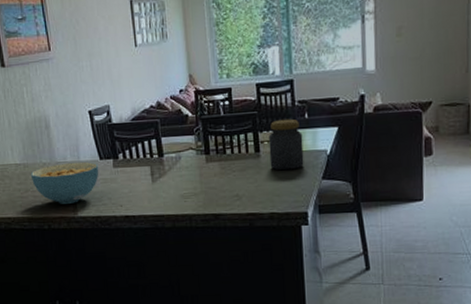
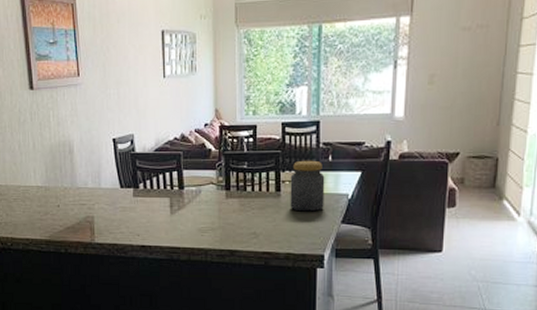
cereal bowl: present [30,162,99,204] -> none [51,188,119,229]

